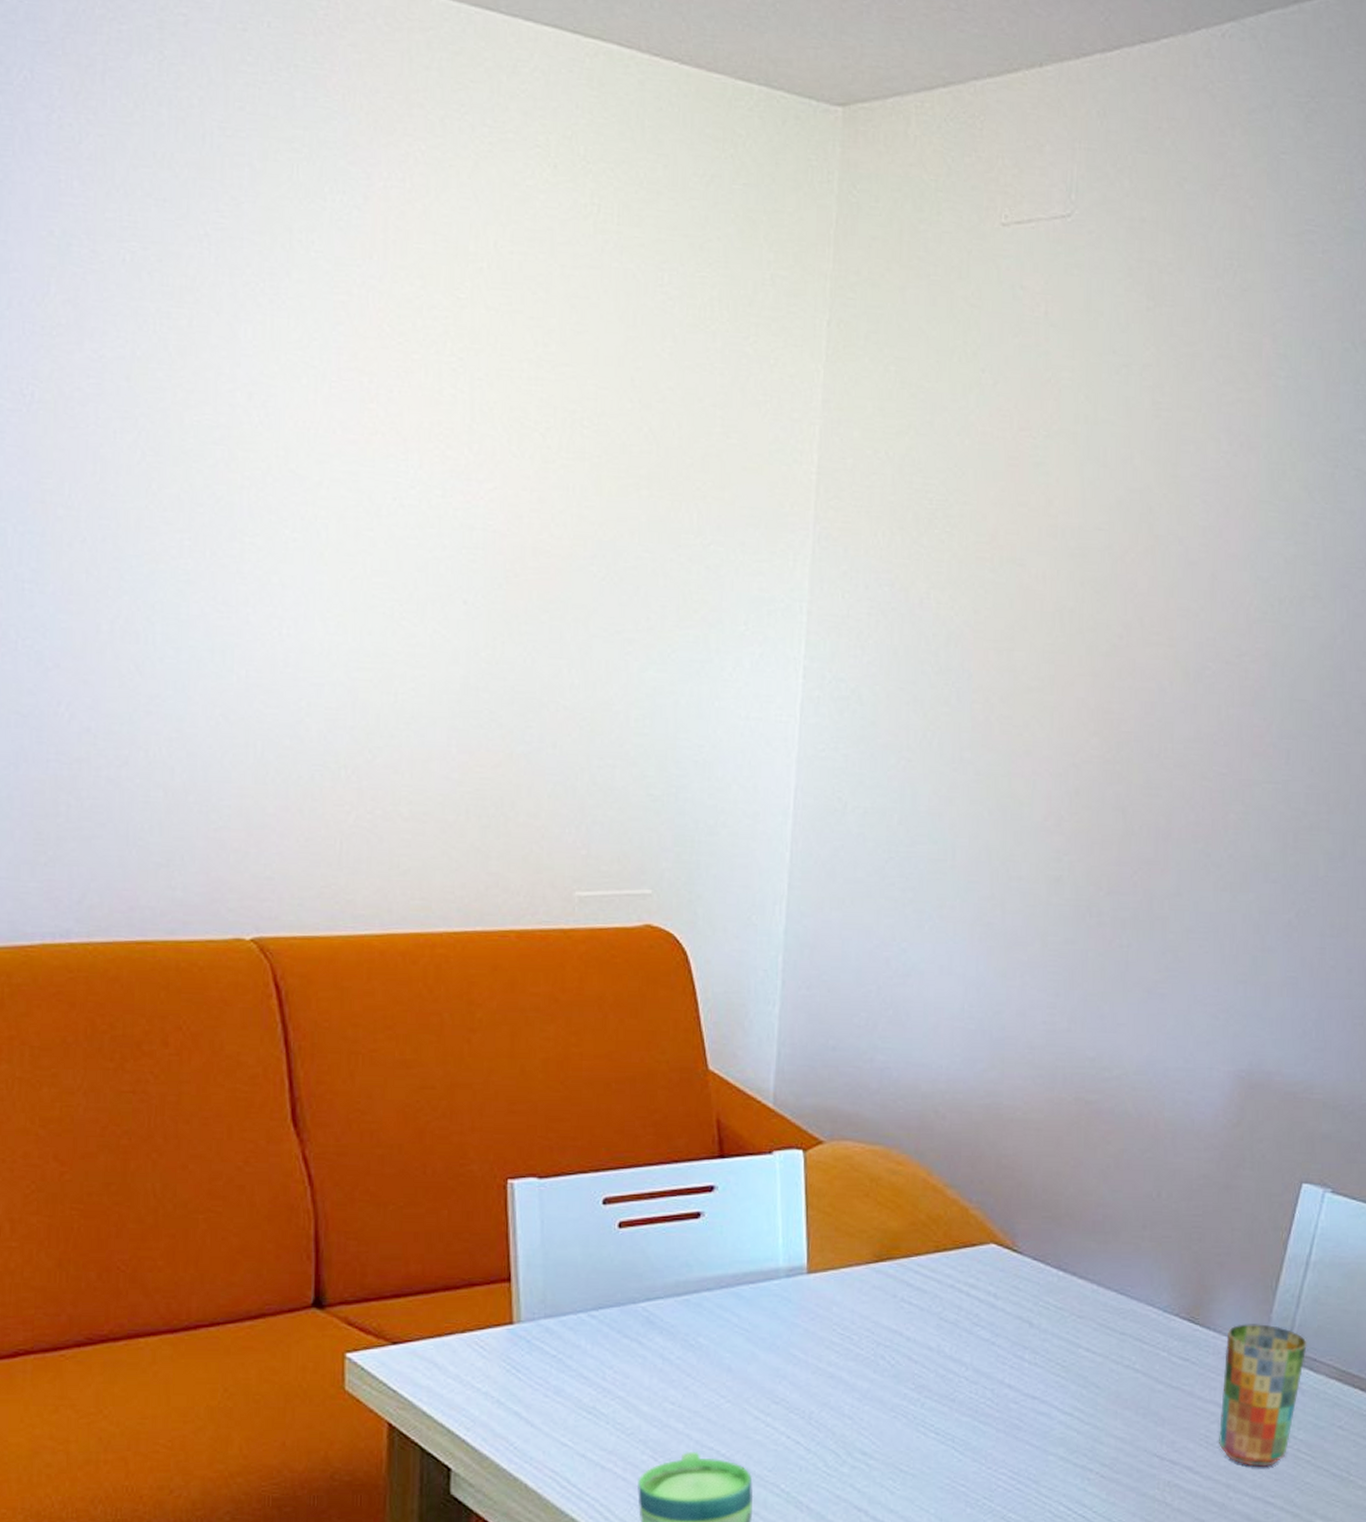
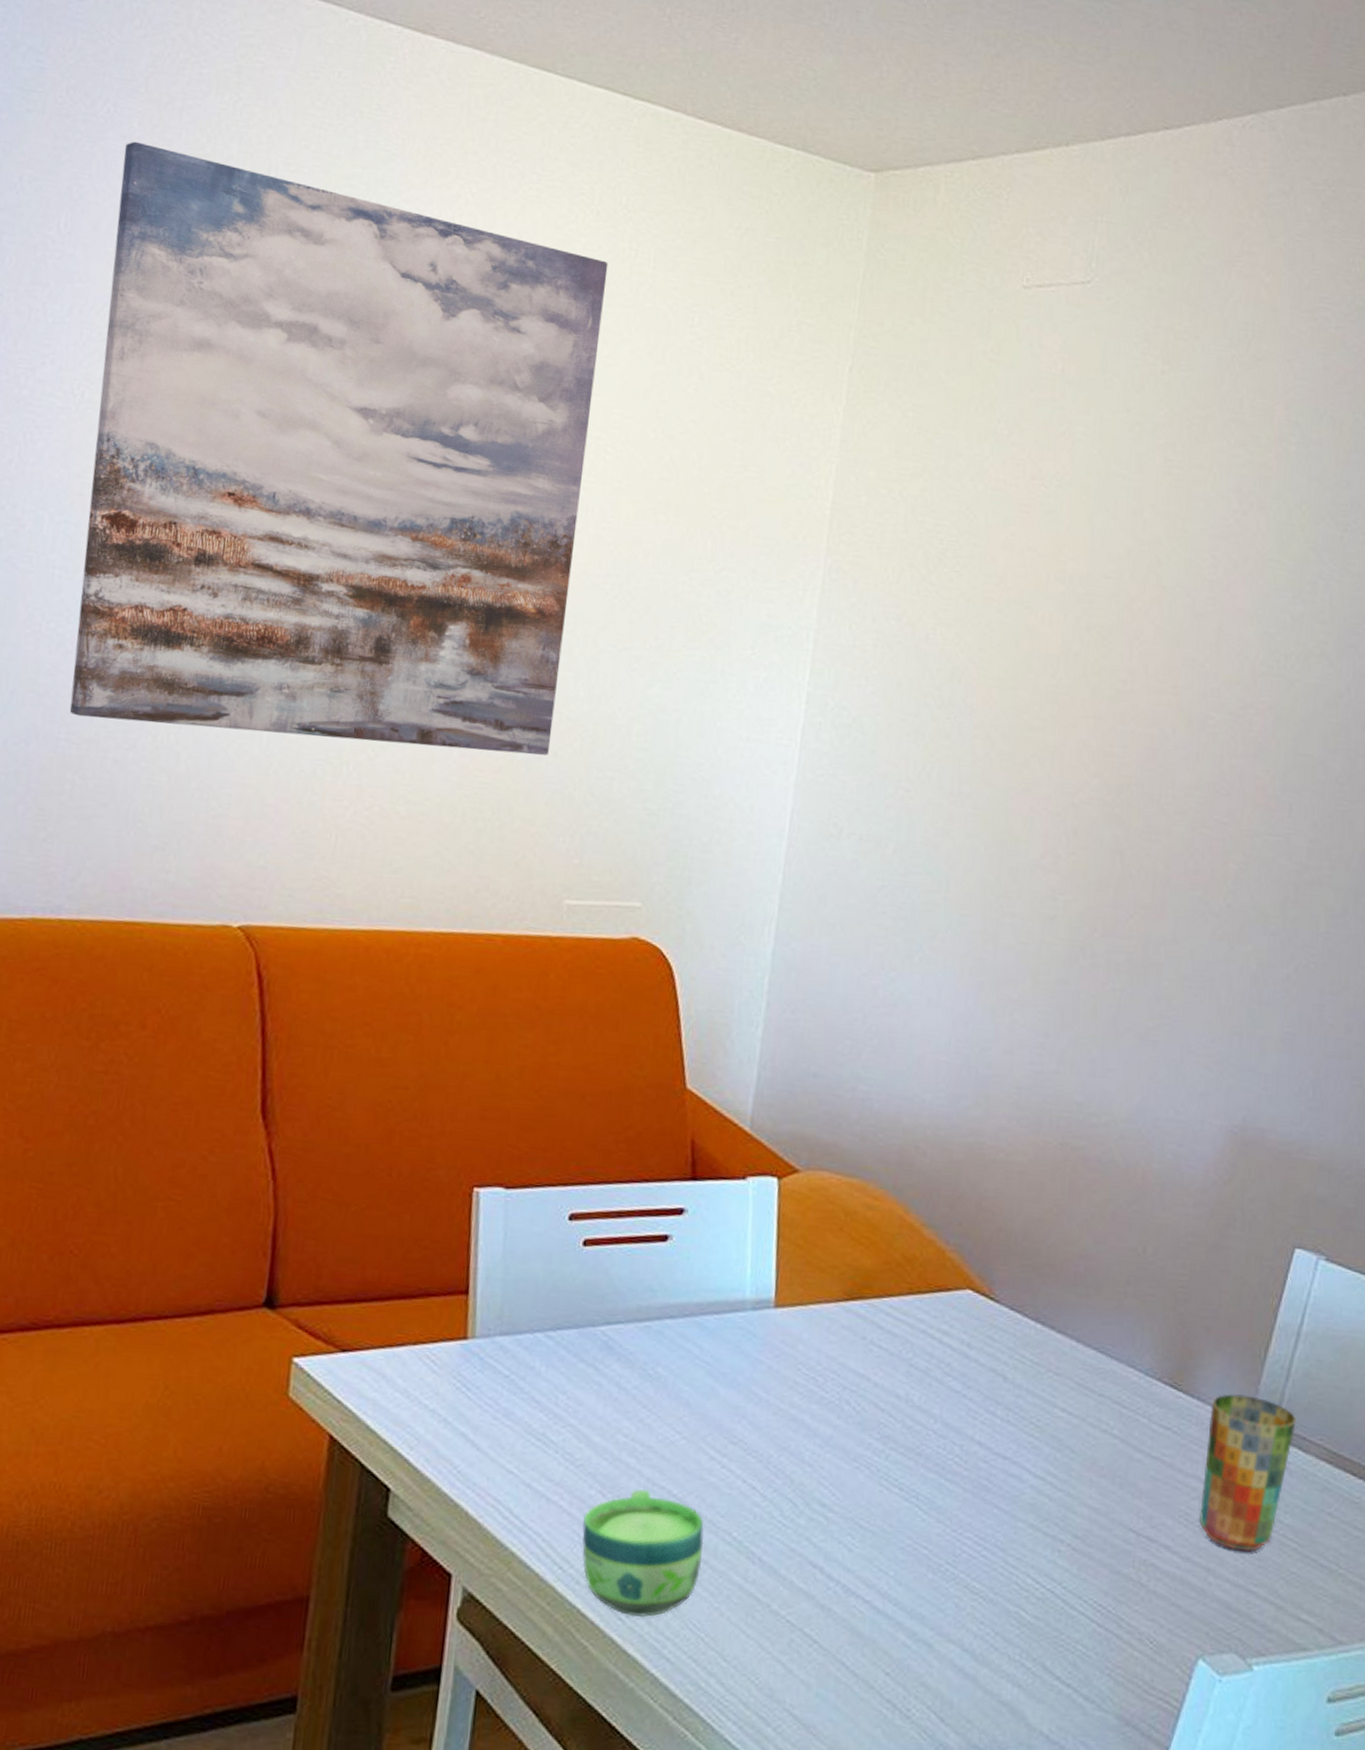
wall art: none [47,111,570,747] -> present [69,141,608,755]

